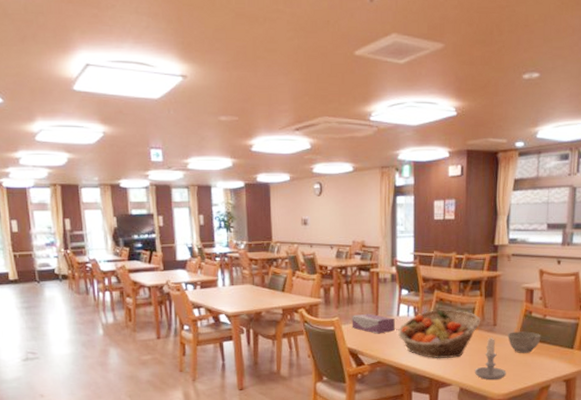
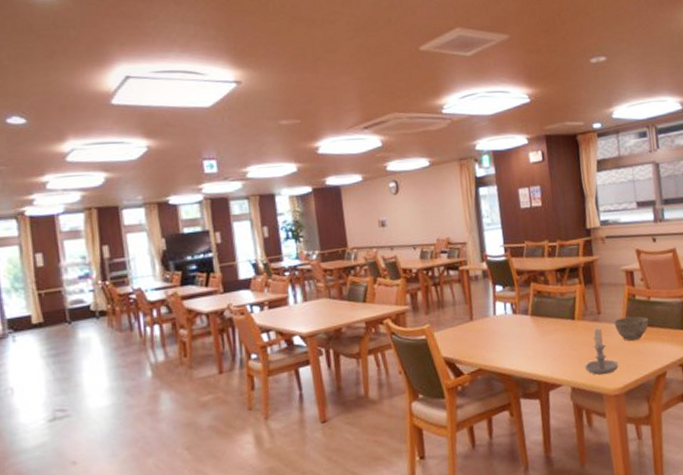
tissue box: present [352,313,395,334] -> none [444,316,493,338]
fruit basket: present [398,309,481,359] -> none [497,301,584,358]

